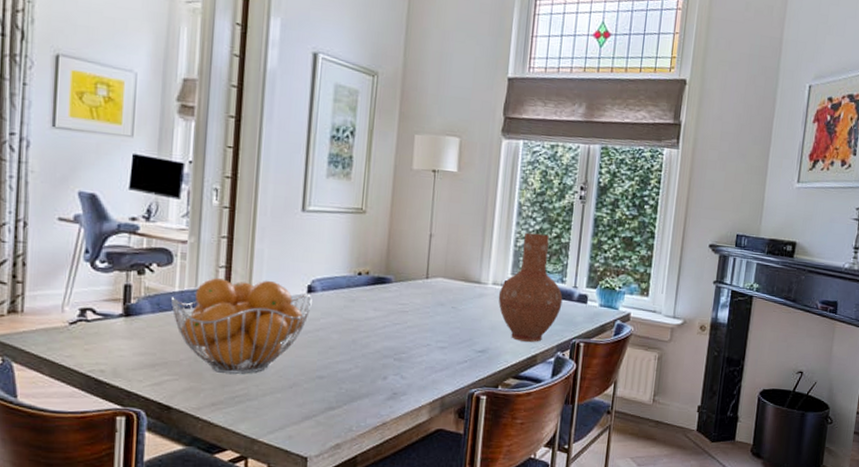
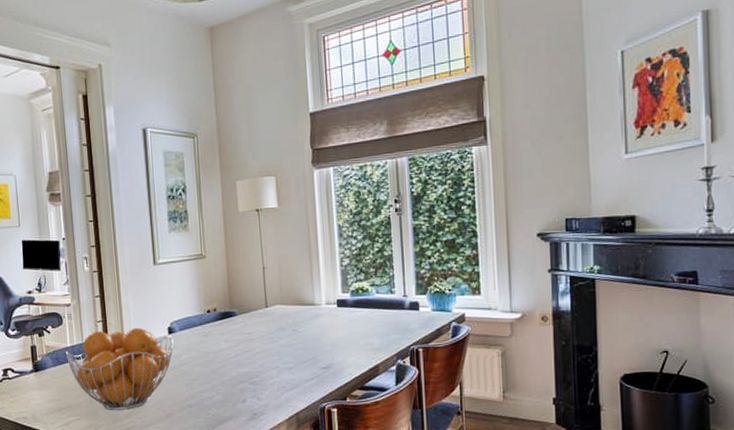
vase: present [498,232,563,342] -> none [333,250,395,354]

